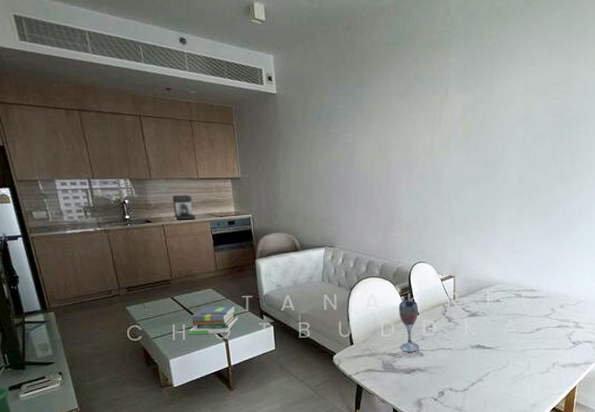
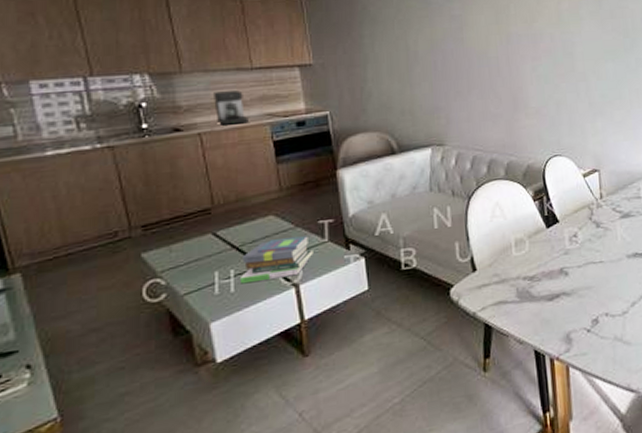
cup: present [398,300,420,352] -> none [532,204,563,273]

